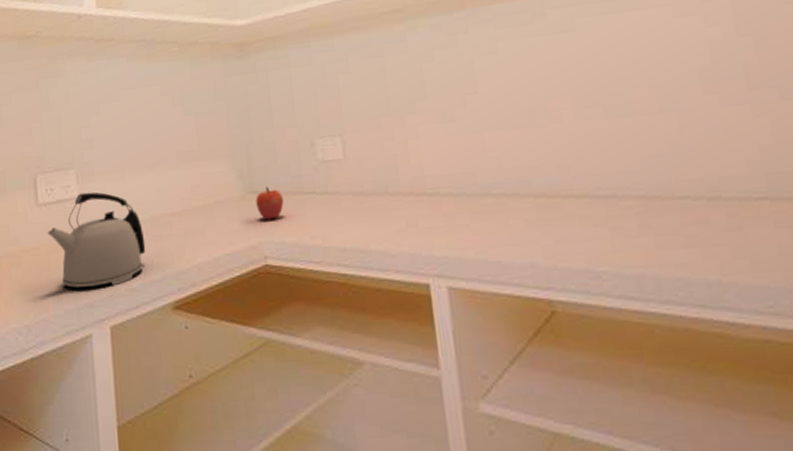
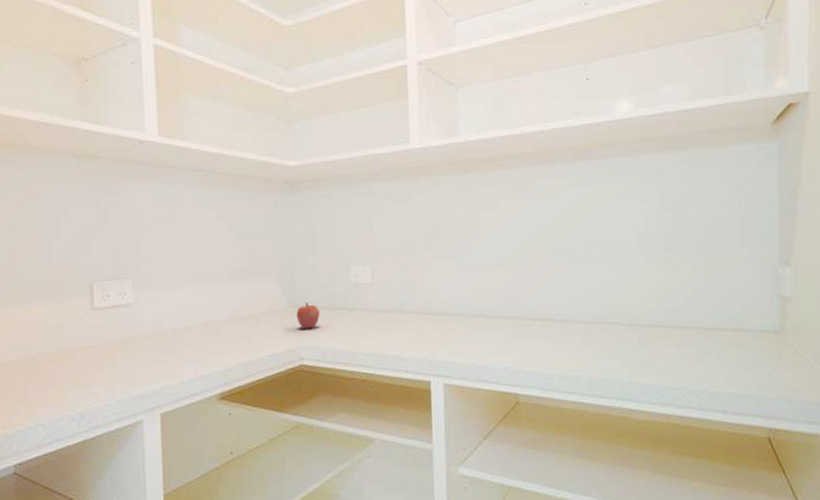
kettle: present [47,192,146,288] -> none [102,299,197,381]

